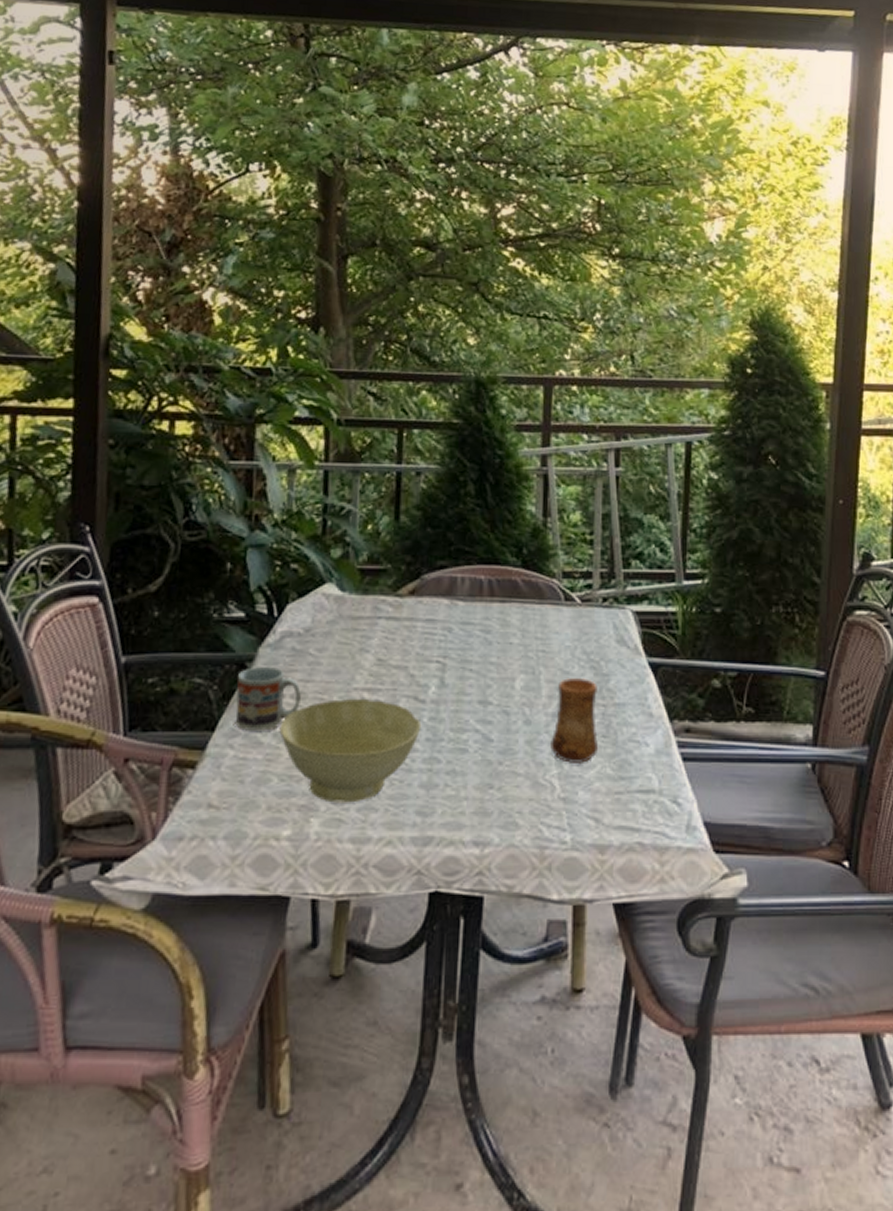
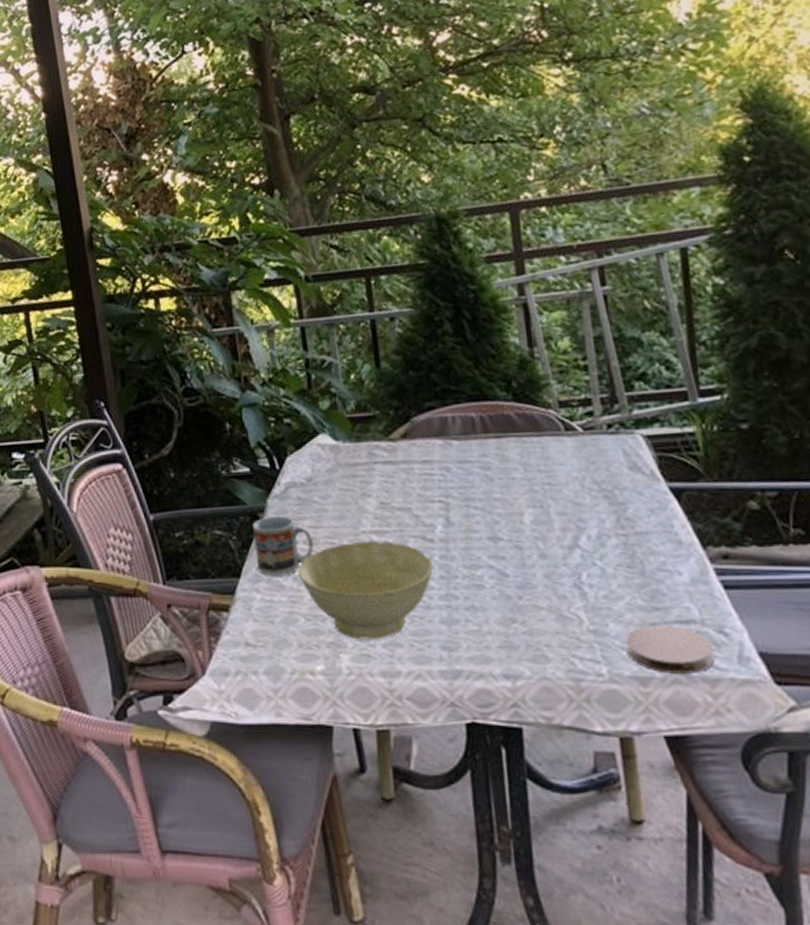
cup: present [550,678,599,765] -> none [570,509,626,597]
coaster: none [591,794,667,842] -> present [626,625,715,674]

